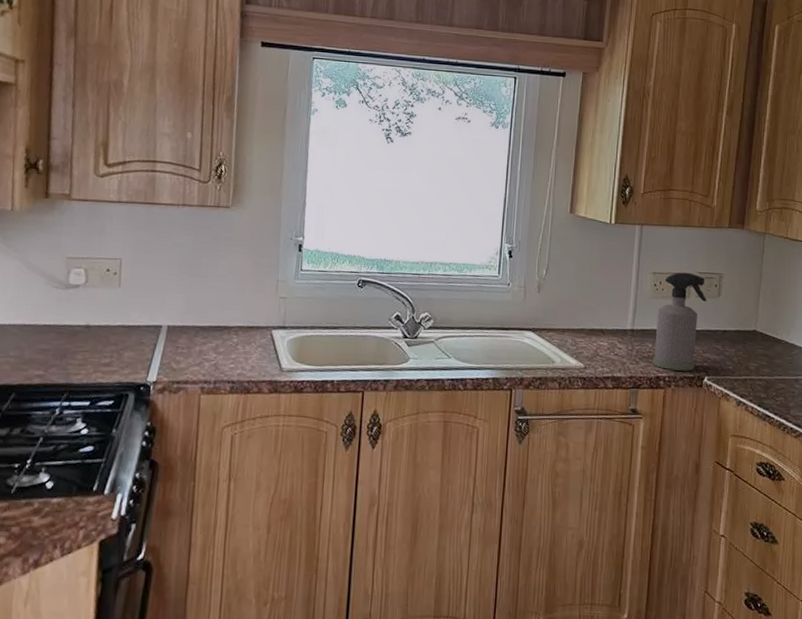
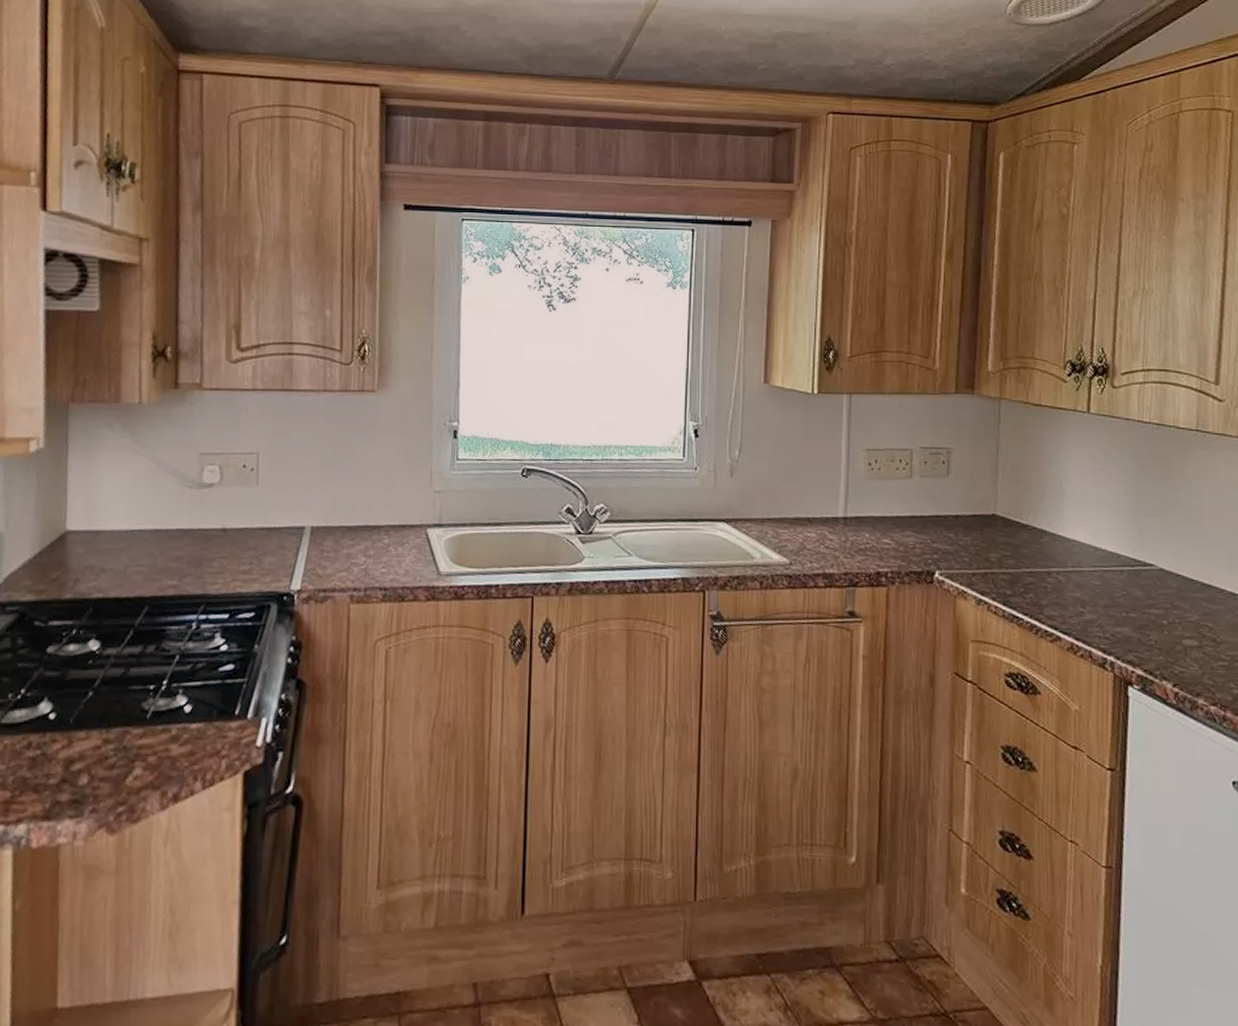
spray bottle: present [653,272,707,371] -> none [871,447,934,565]

